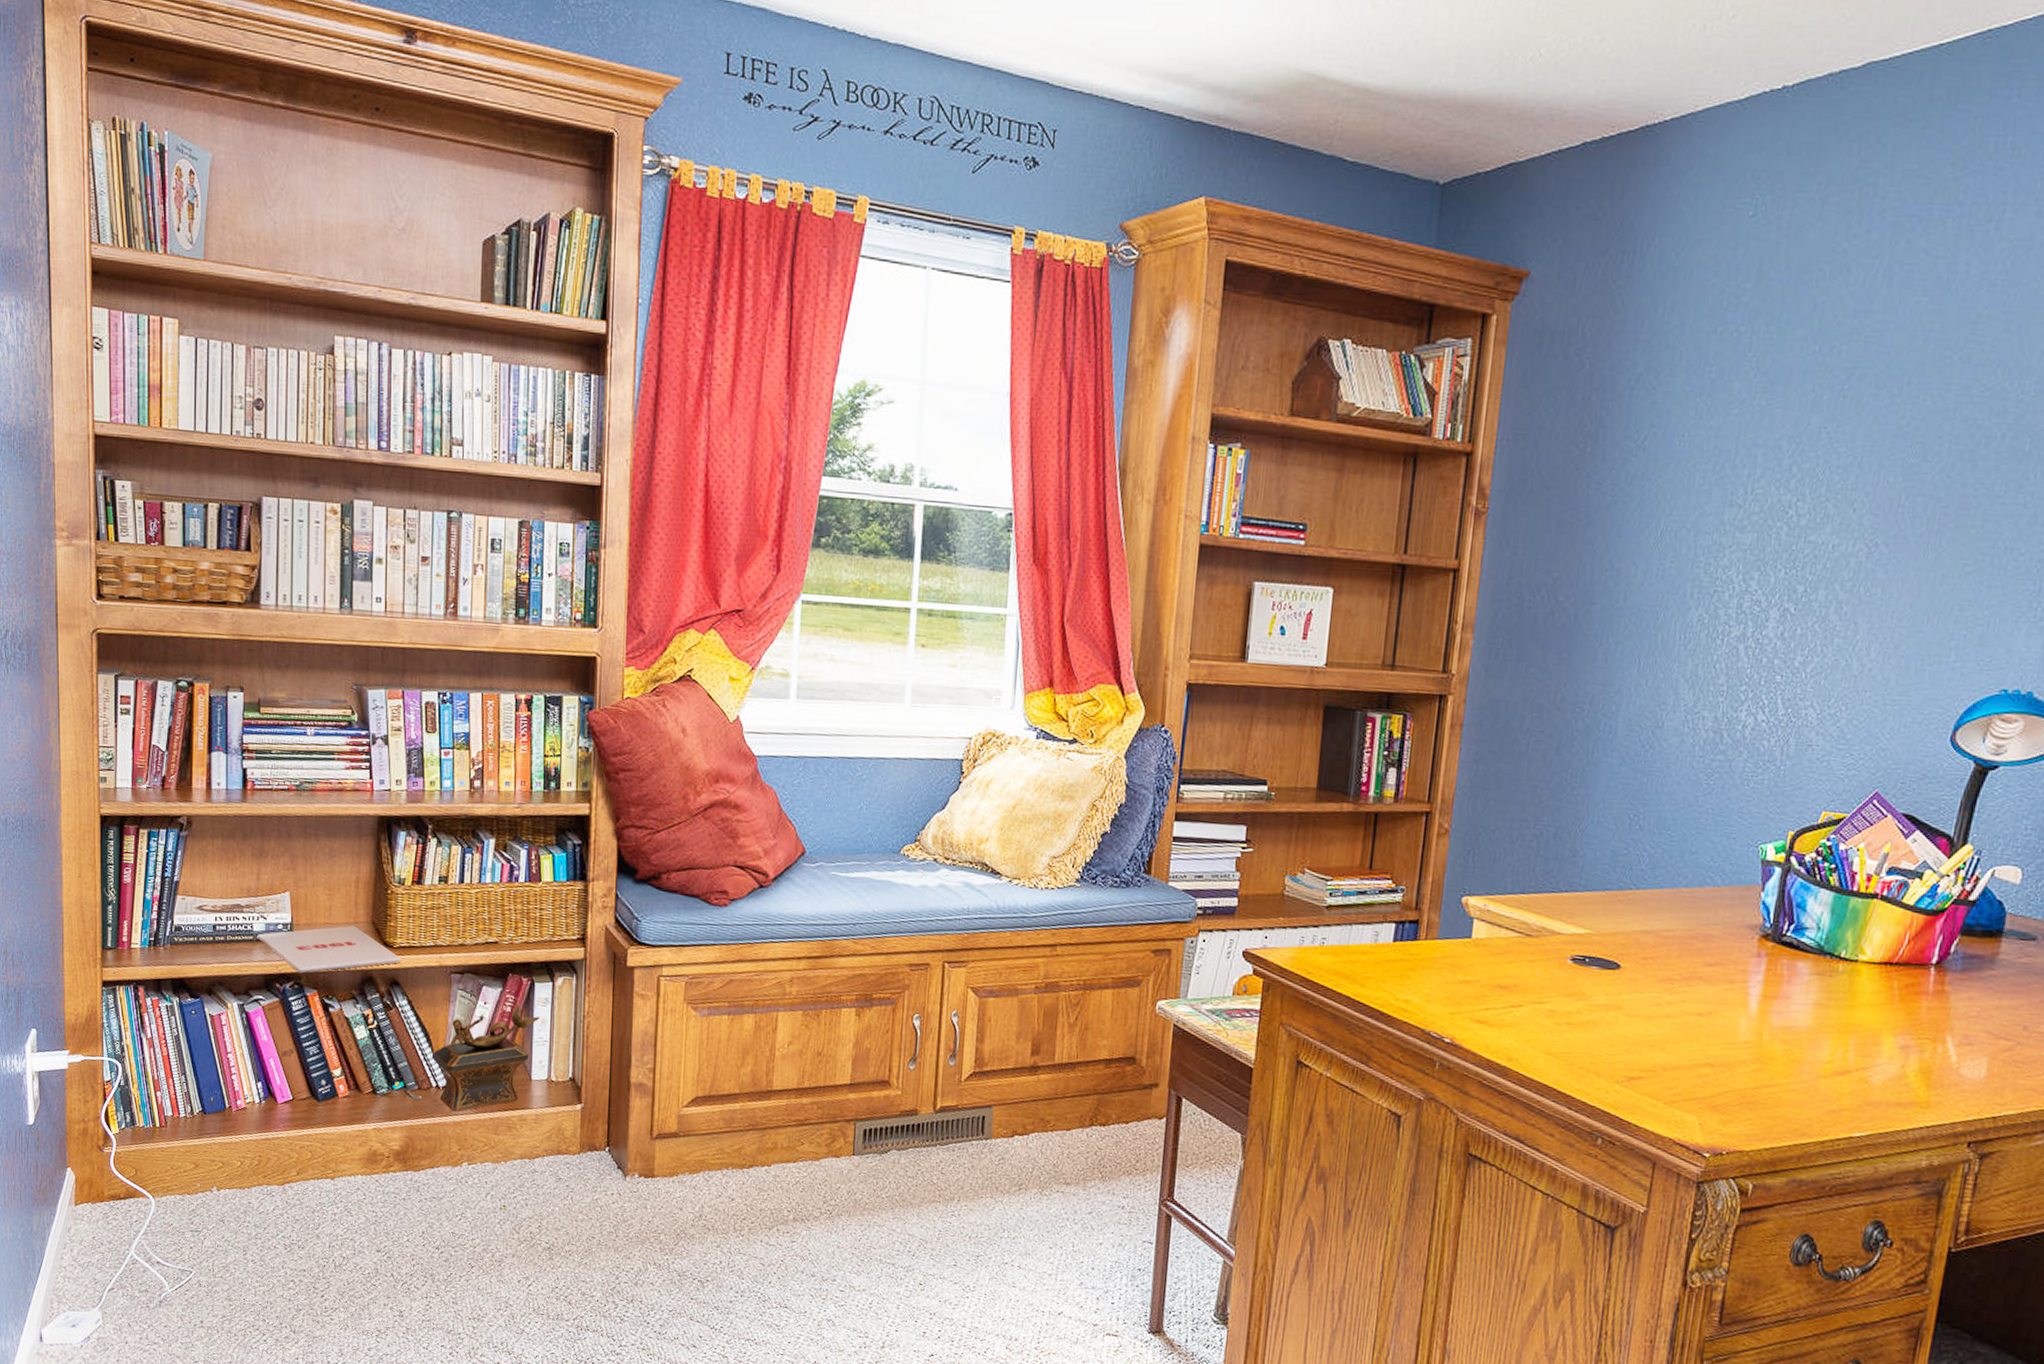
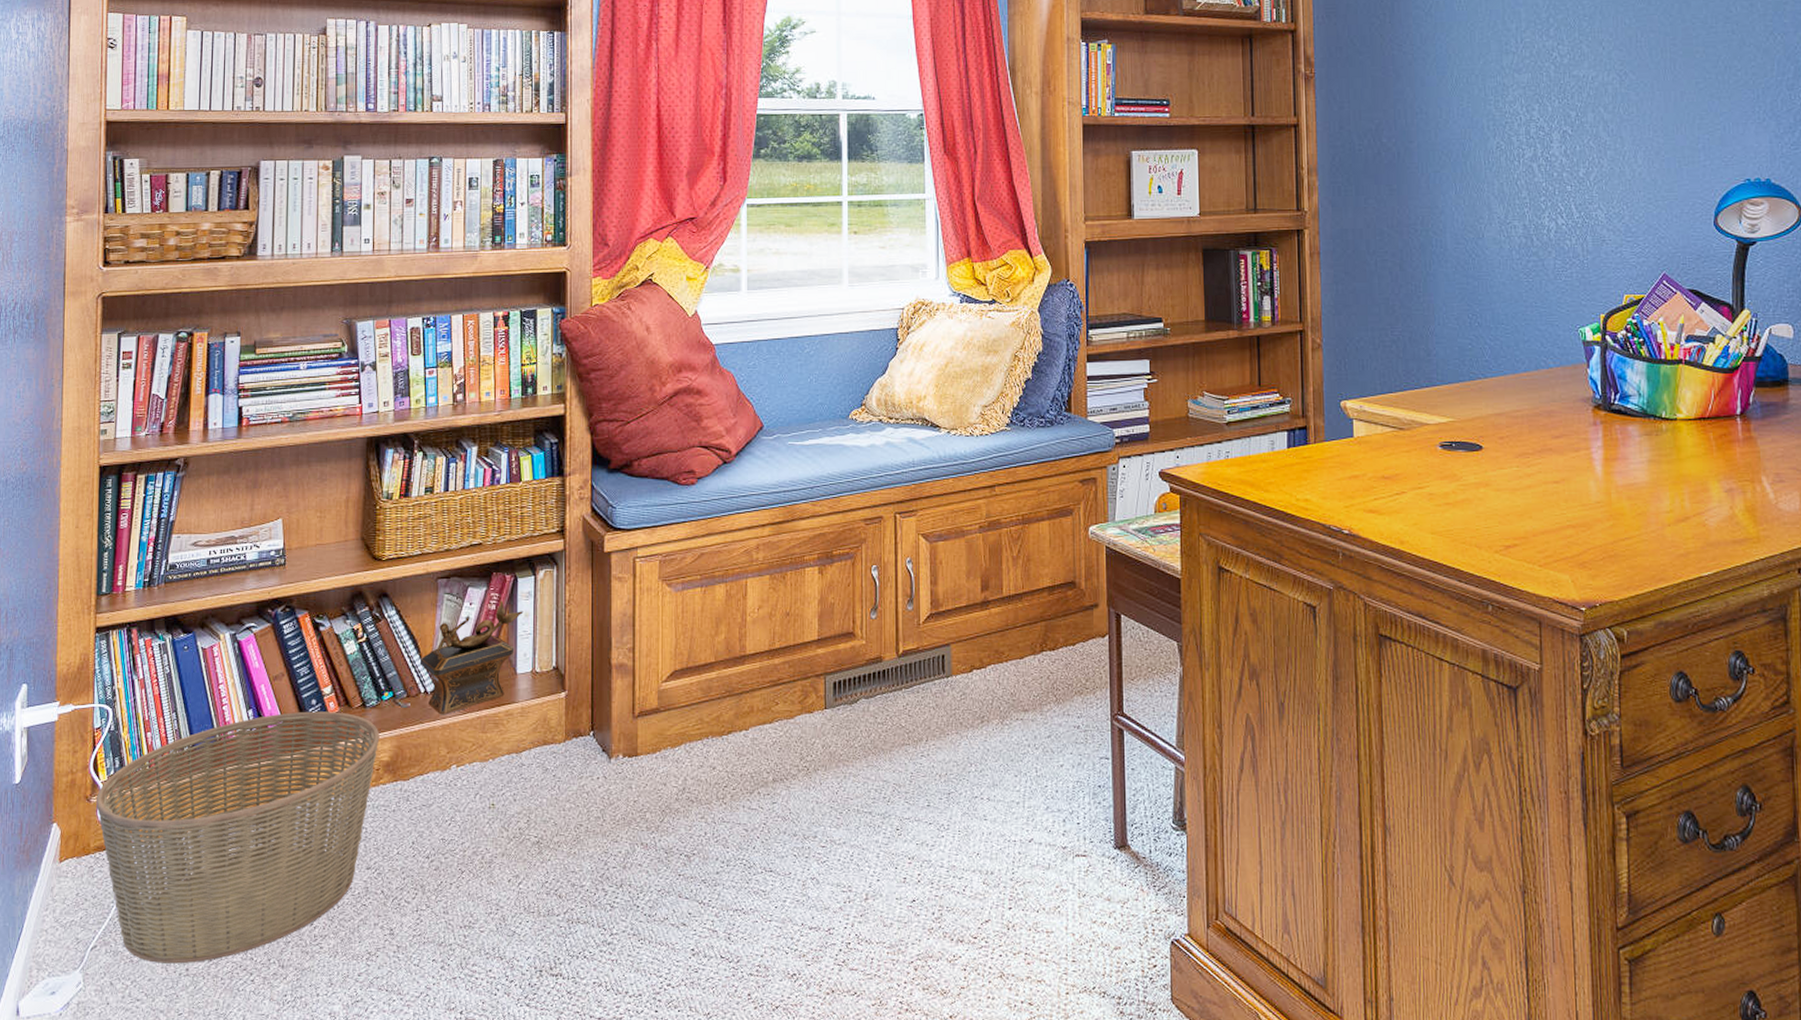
basket: none [109,1089,390,1317] -> present [96,711,380,964]
magazine: present [257,925,402,974] -> none [250,544,390,597]

